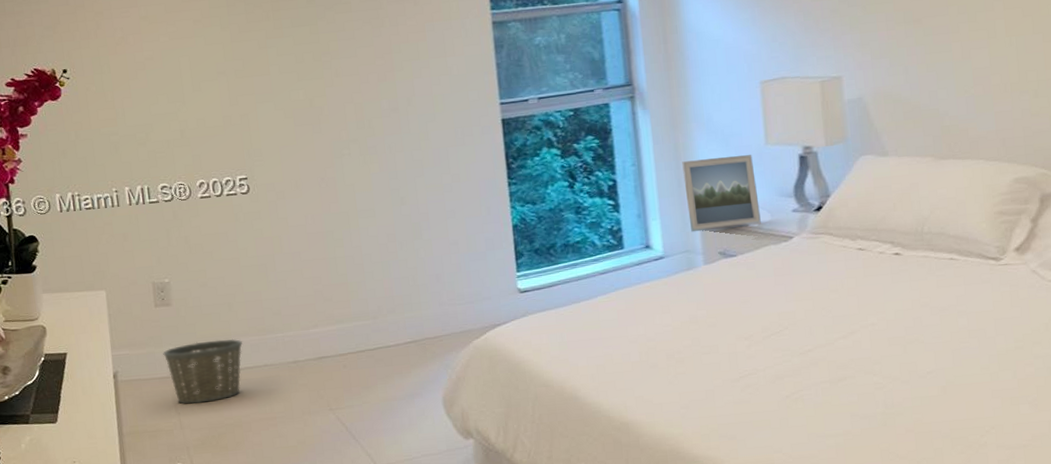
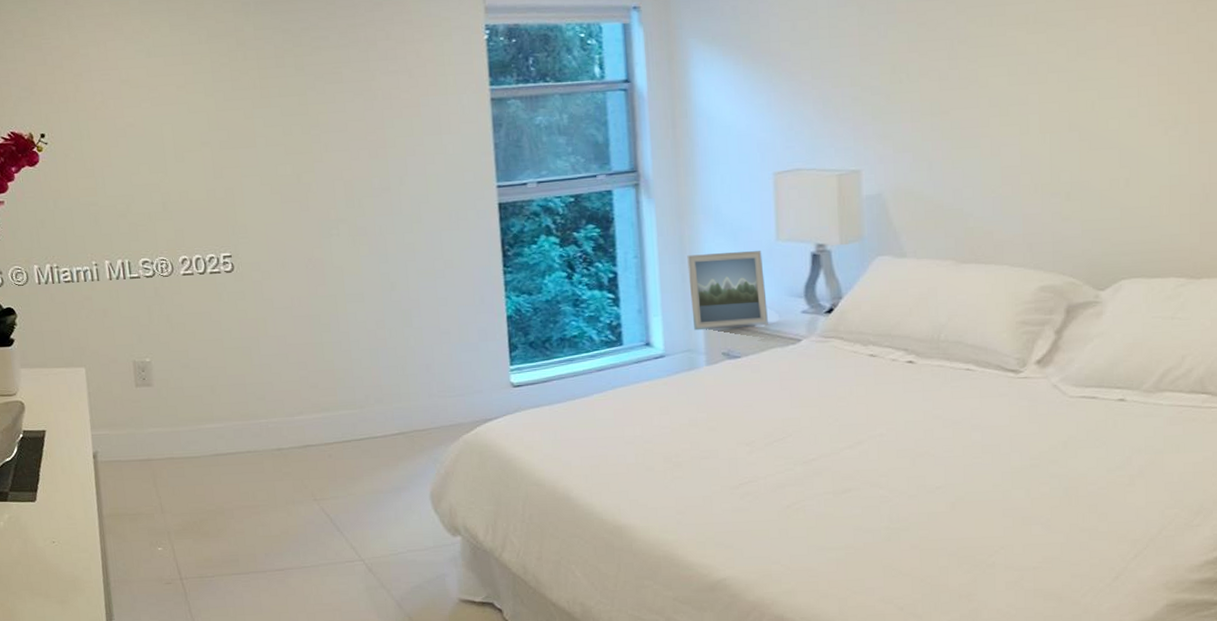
basket: present [163,338,243,405] -> none [143,422,225,489]

